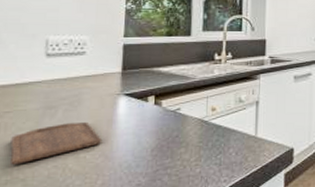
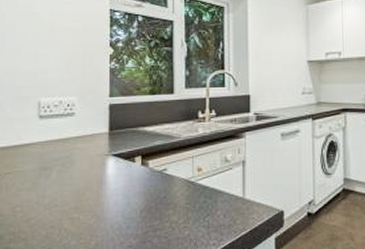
cutting board: present [10,121,101,165] -> none [12,182,93,225]

